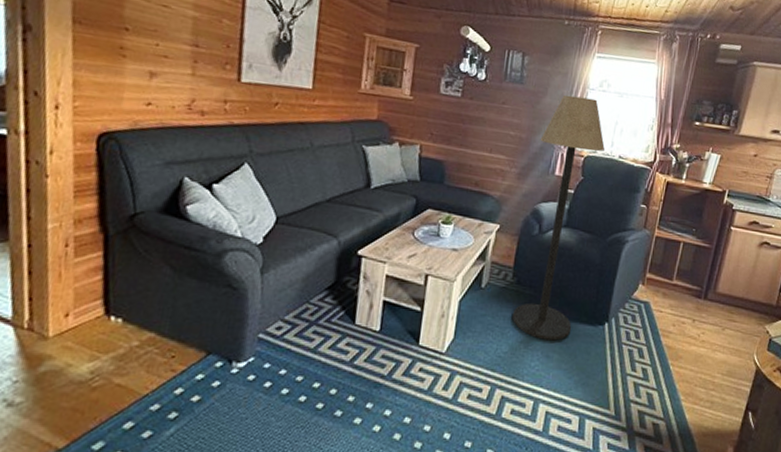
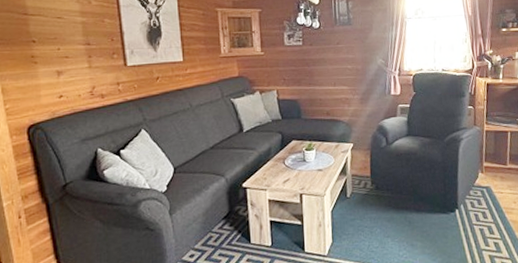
floor lamp: present [512,94,605,341] -> none [373,26,429,232]

